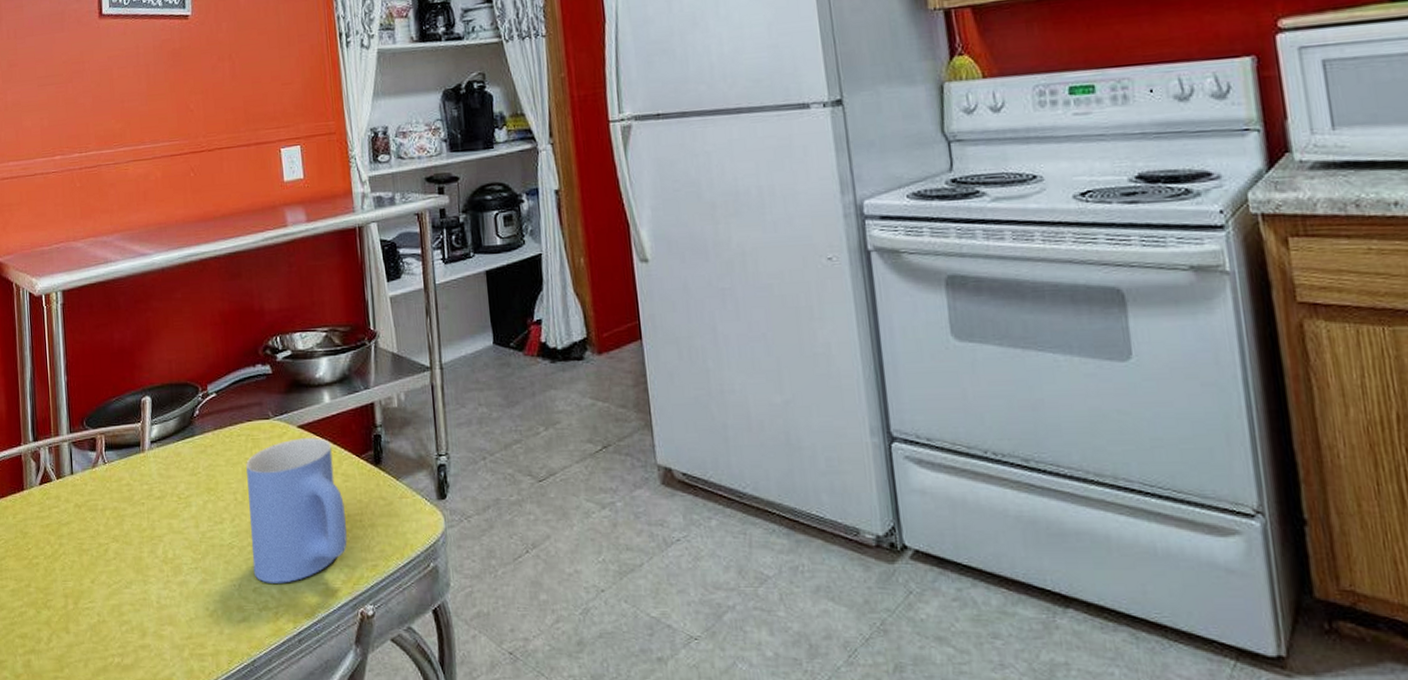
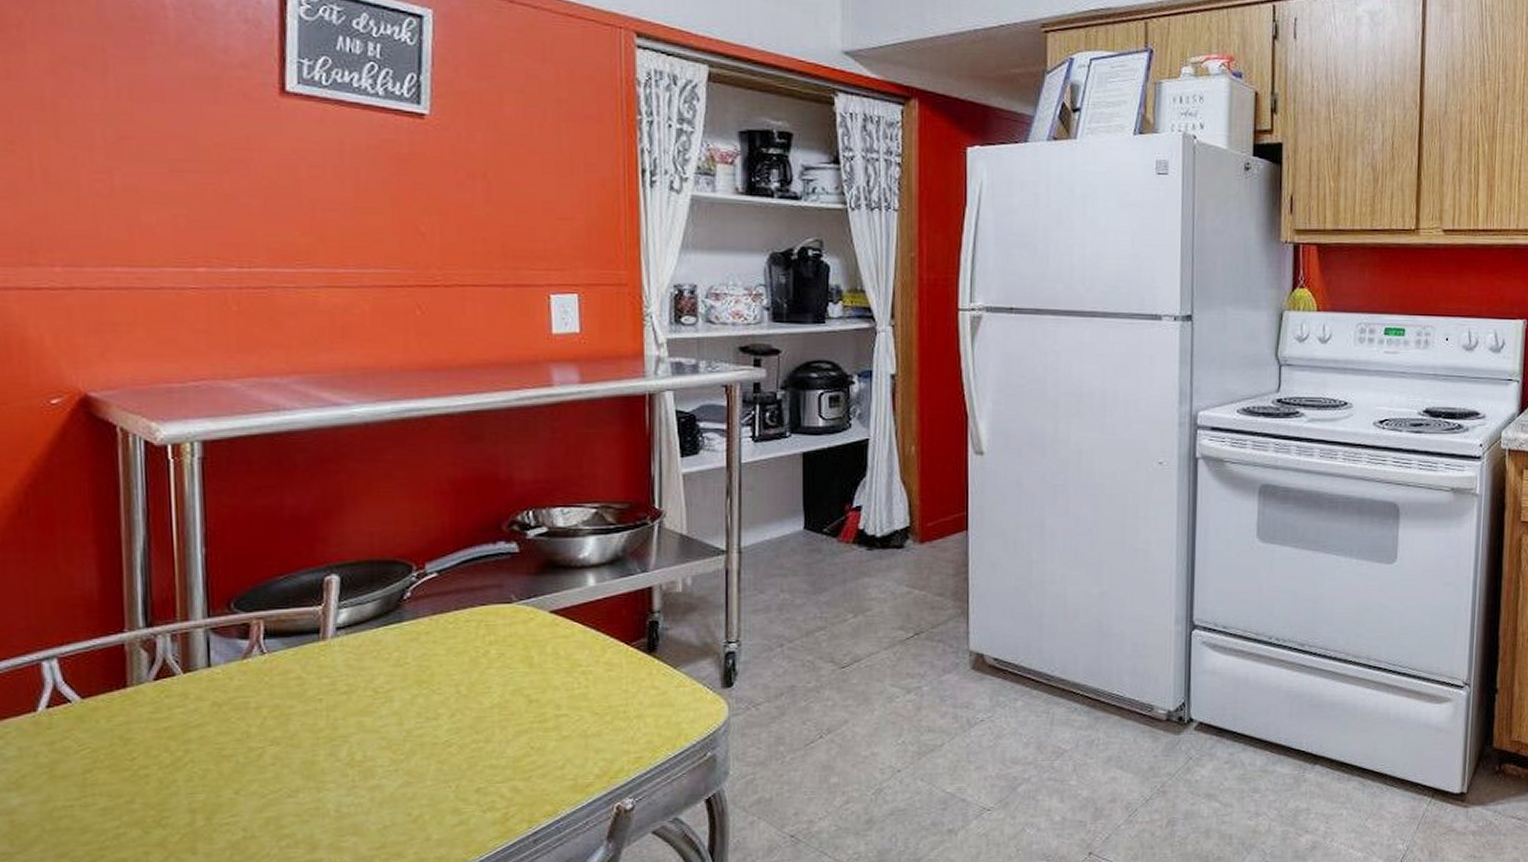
mug: present [245,438,347,583] -> none [474,624,606,783]

